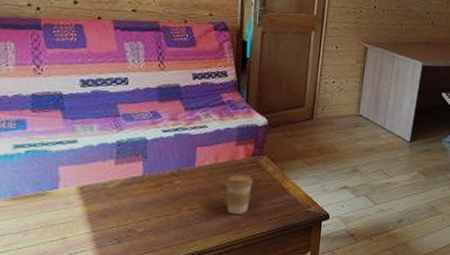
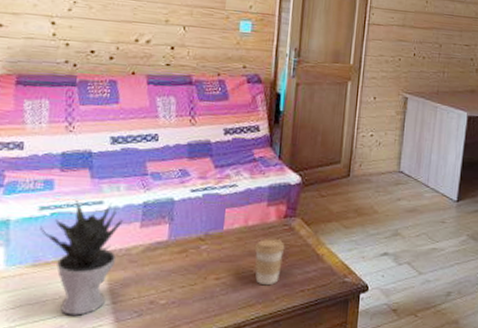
potted plant: none [16,138,98,243] -> present [40,199,123,316]

